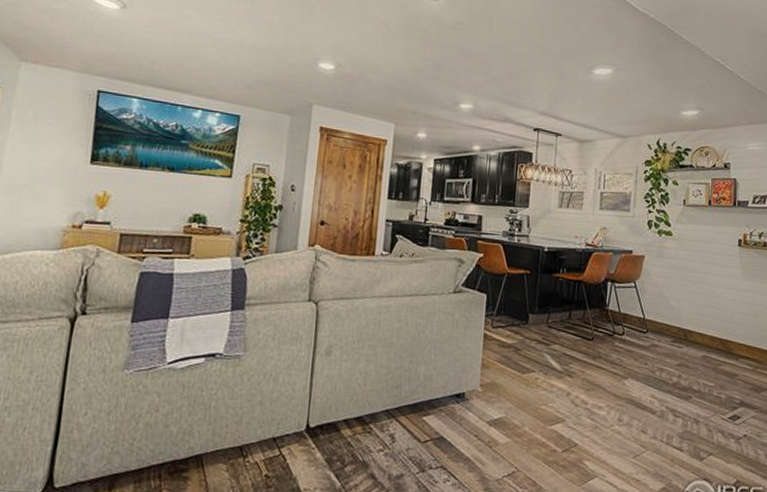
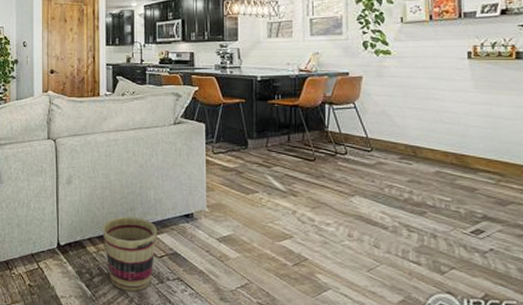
basket: none [361,394,424,482] -> present [102,216,157,292]

